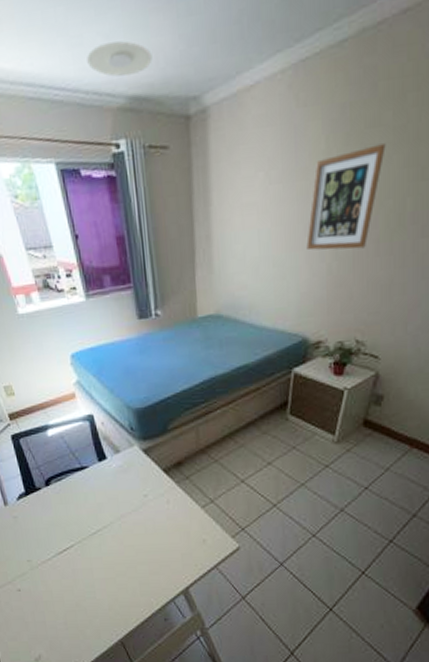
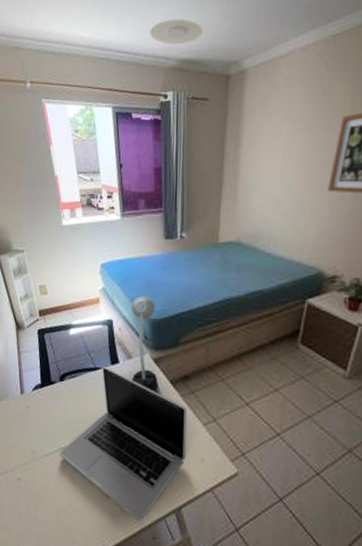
laptop: none [57,464,187,607] -> present [59,366,187,522]
desk lamp: none [112,384,151,483] -> present [132,296,158,392]

